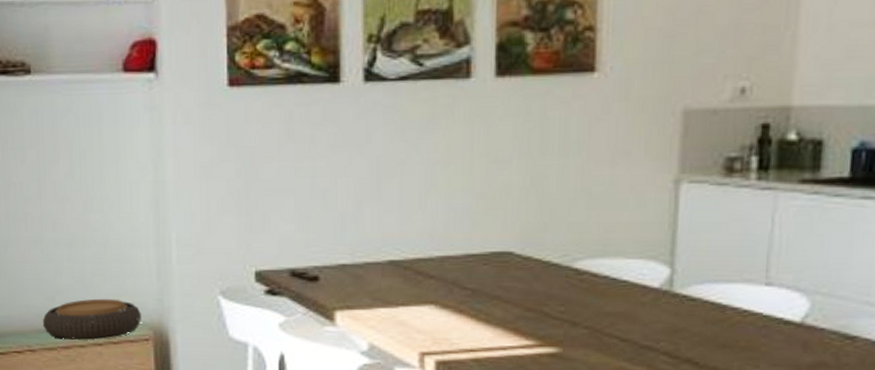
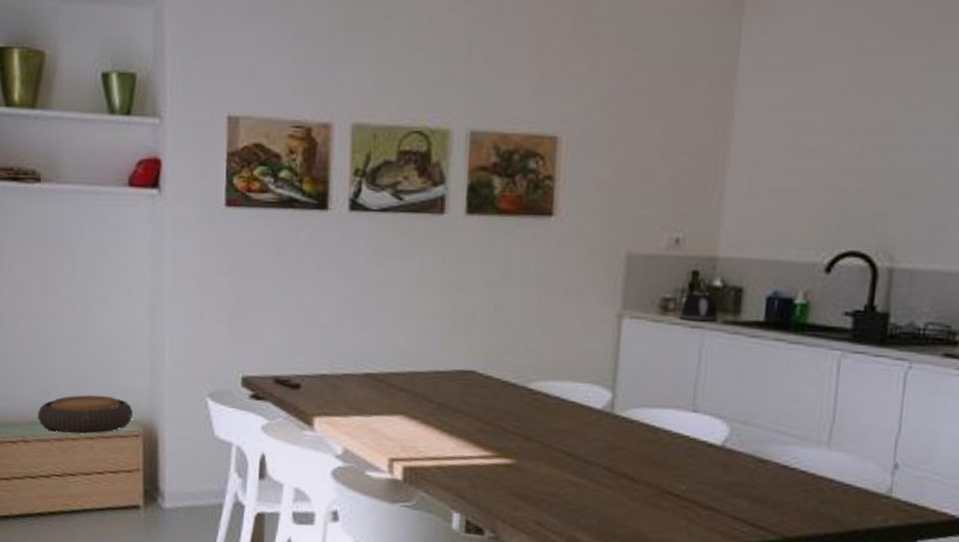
kettle: none [747,131,794,183] -> present [679,277,718,323]

